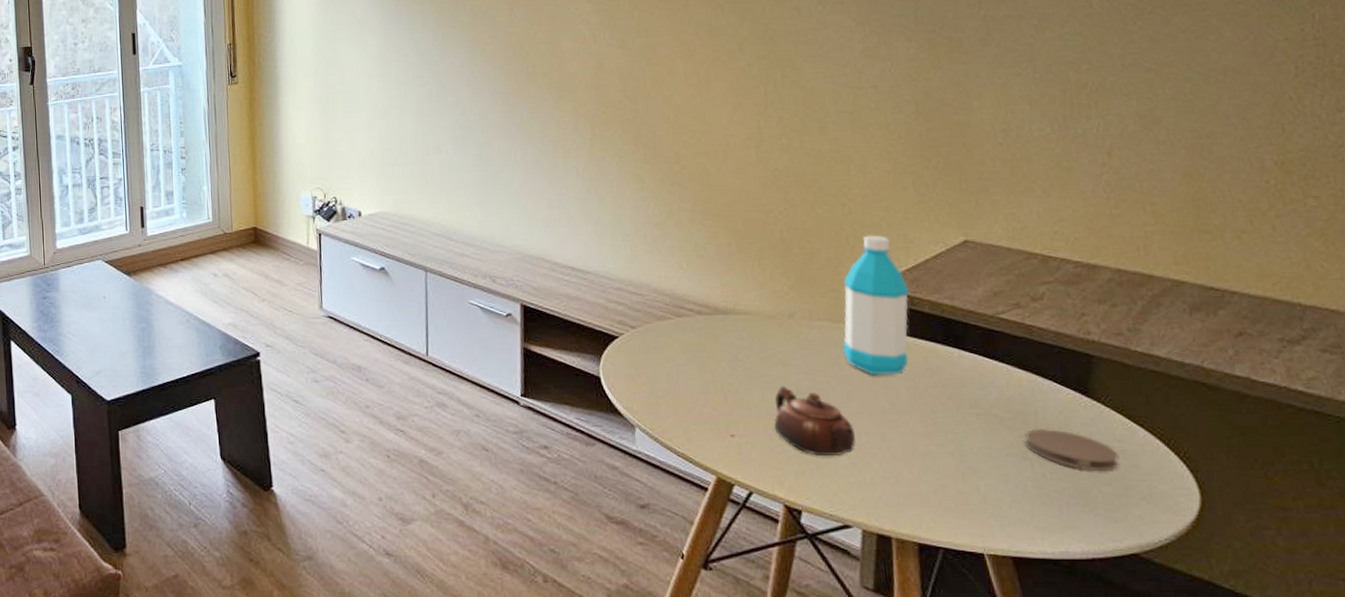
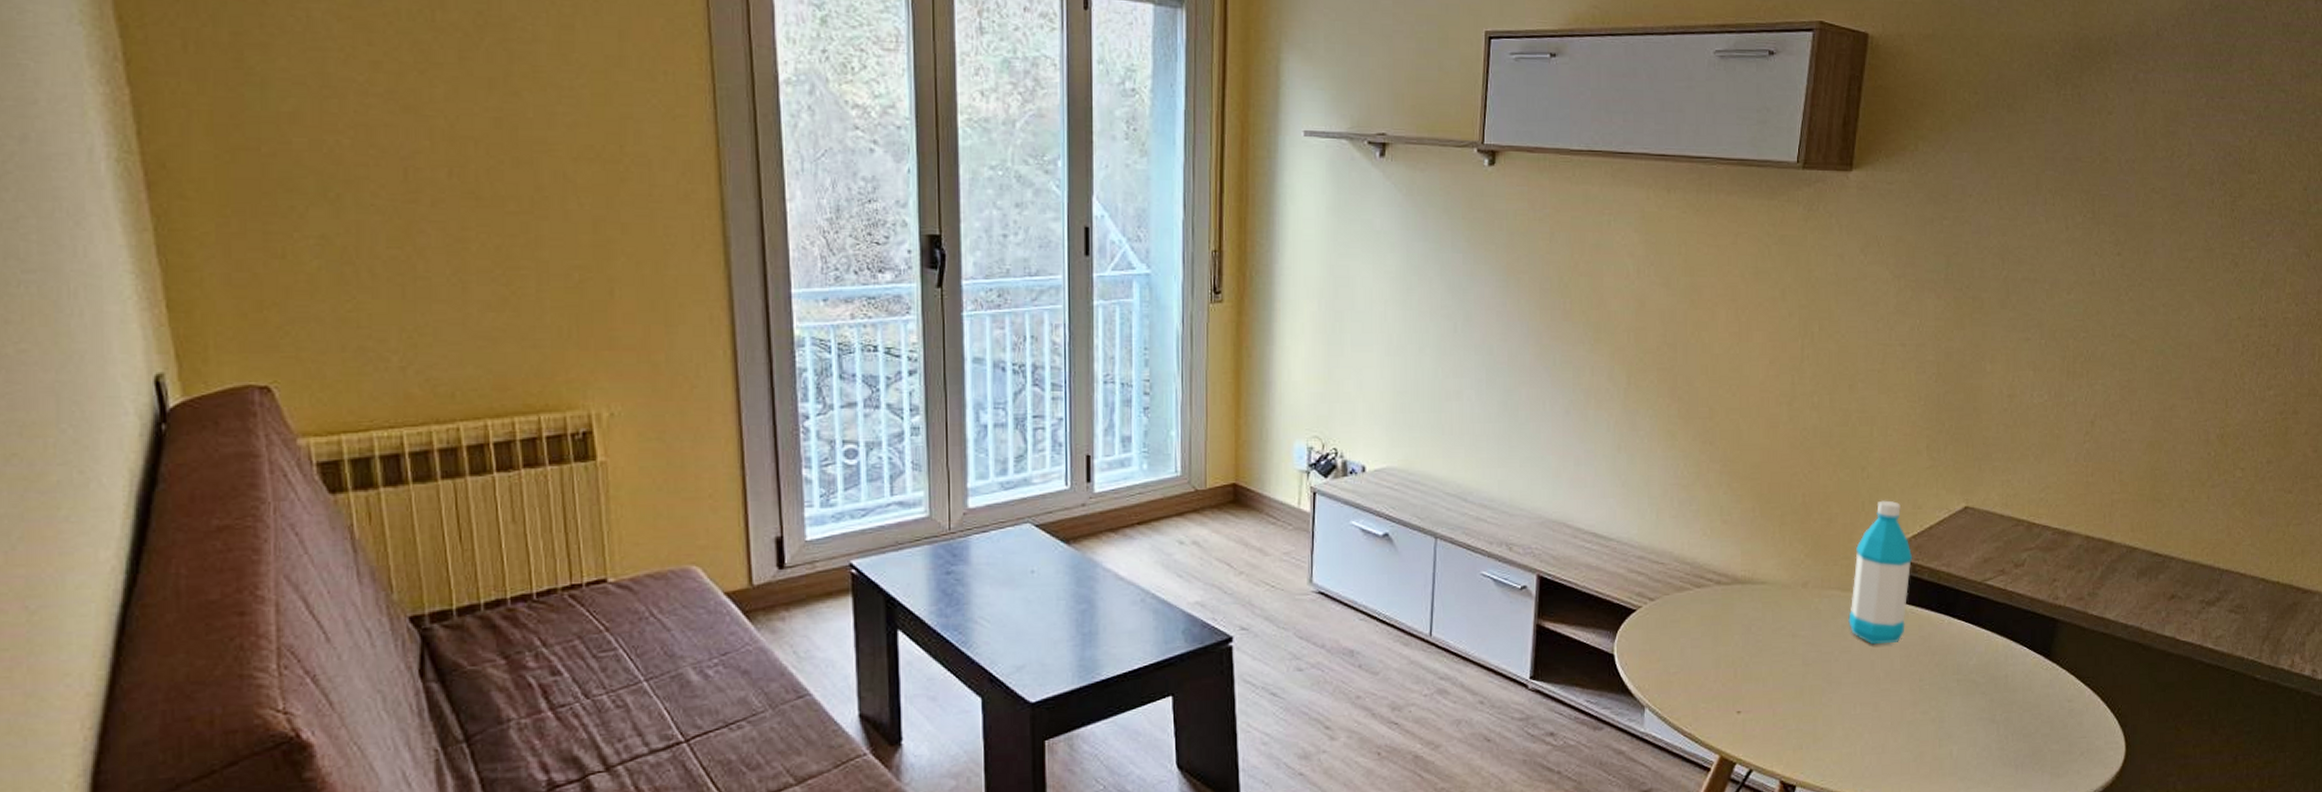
teapot: present [774,386,856,457] -> none [1779,658,1852,729]
coaster: present [1025,428,1120,472] -> none [1995,691,2068,731]

